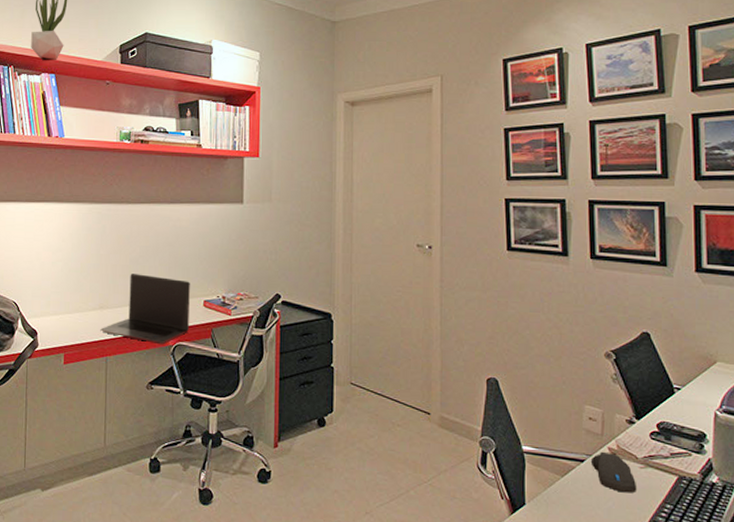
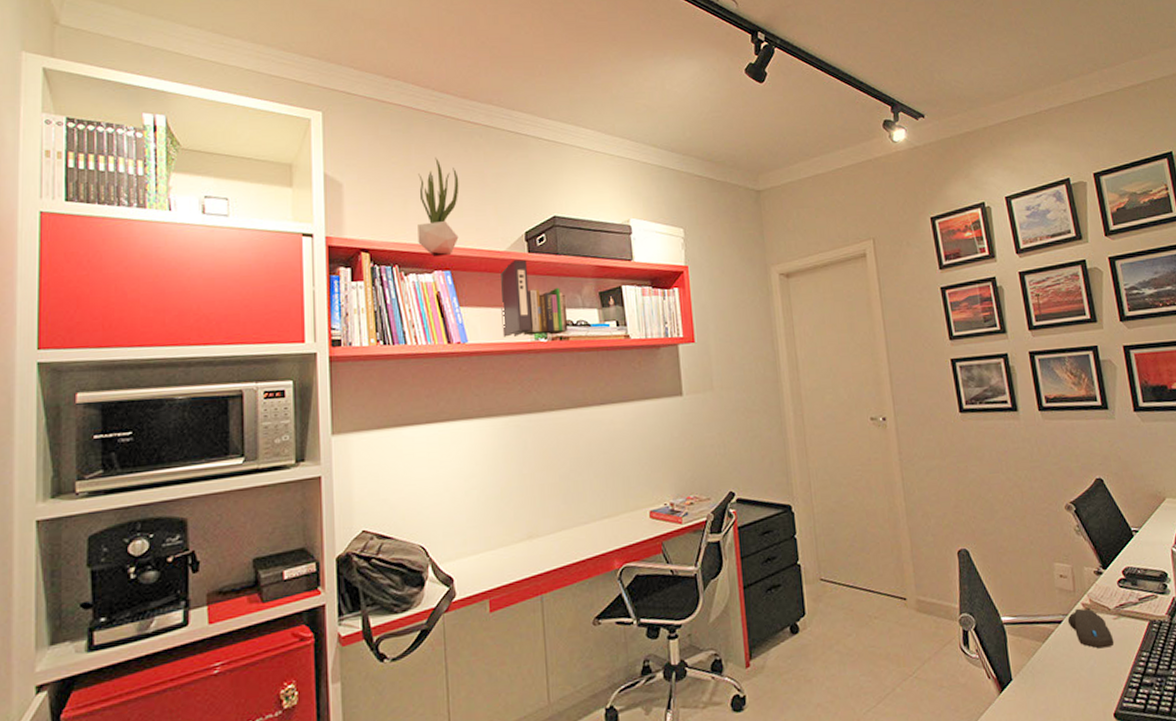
binder: none [93,69,119,136] -> present [499,259,531,337]
laptop computer: present [100,274,191,345] -> none [531,490,636,571]
books: none [110,96,150,138] -> present [523,287,569,336]

